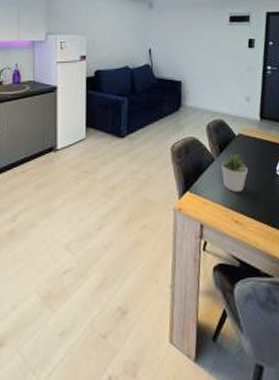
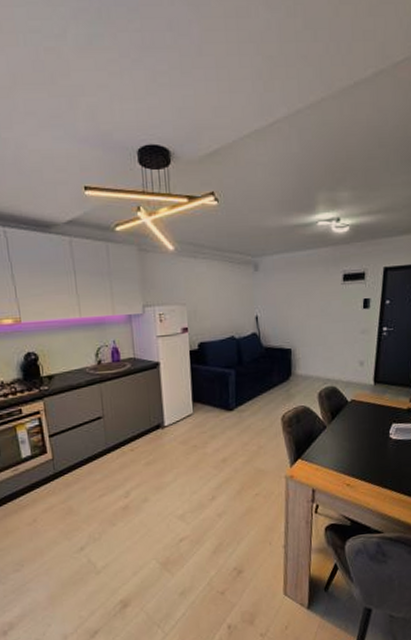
potted plant: present [220,153,249,193] -> none [332,419,361,458]

